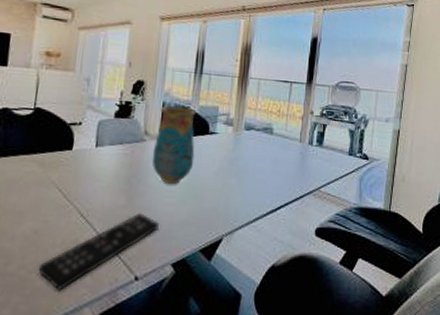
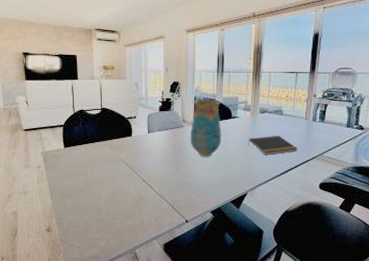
remote control: present [38,212,159,291] -> none [119,177,199,230]
notepad: none [227,160,290,187] -> present [247,135,298,155]

